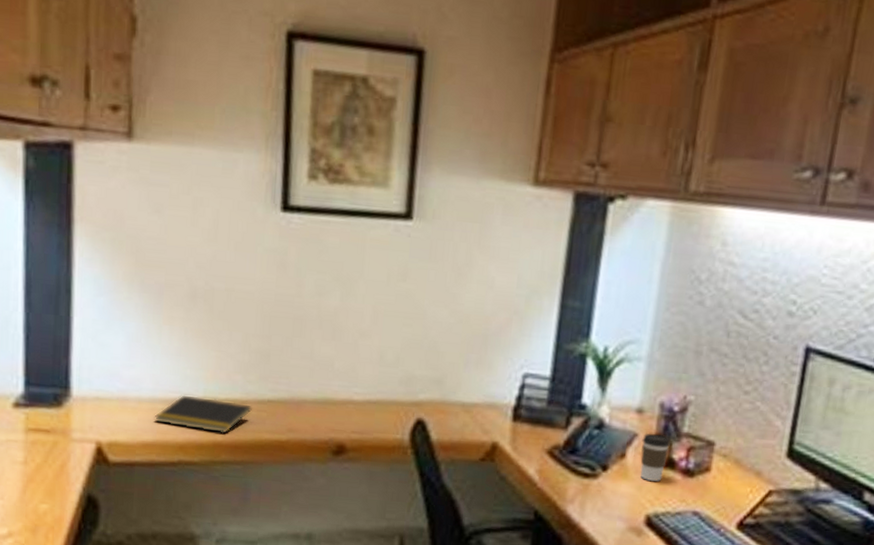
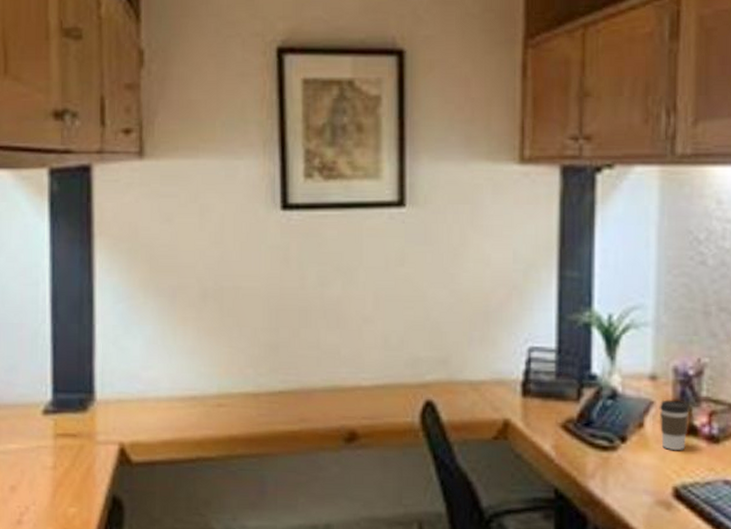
notepad: present [154,395,252,434] -> none [172,392,264,427]

